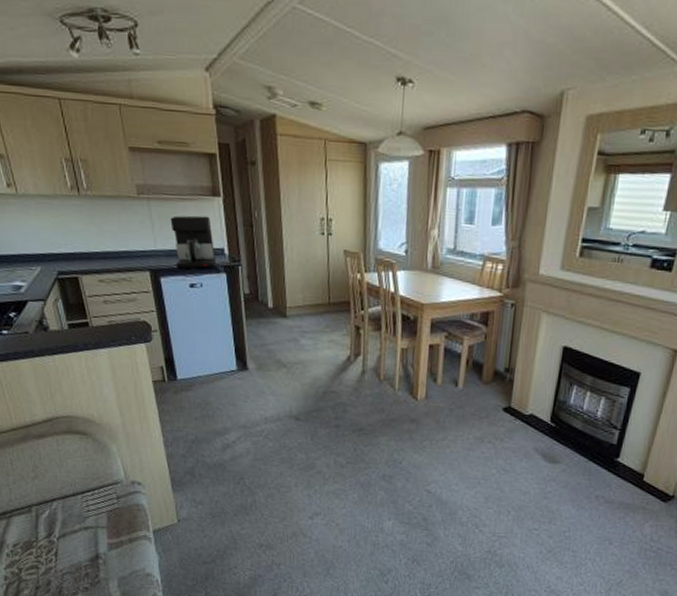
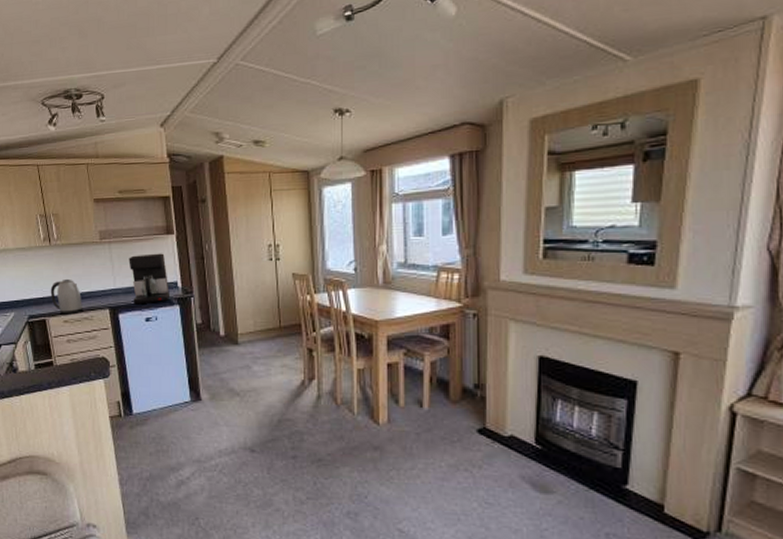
kettle: none [81,234,121,274] -> present [50,278,84,315]

